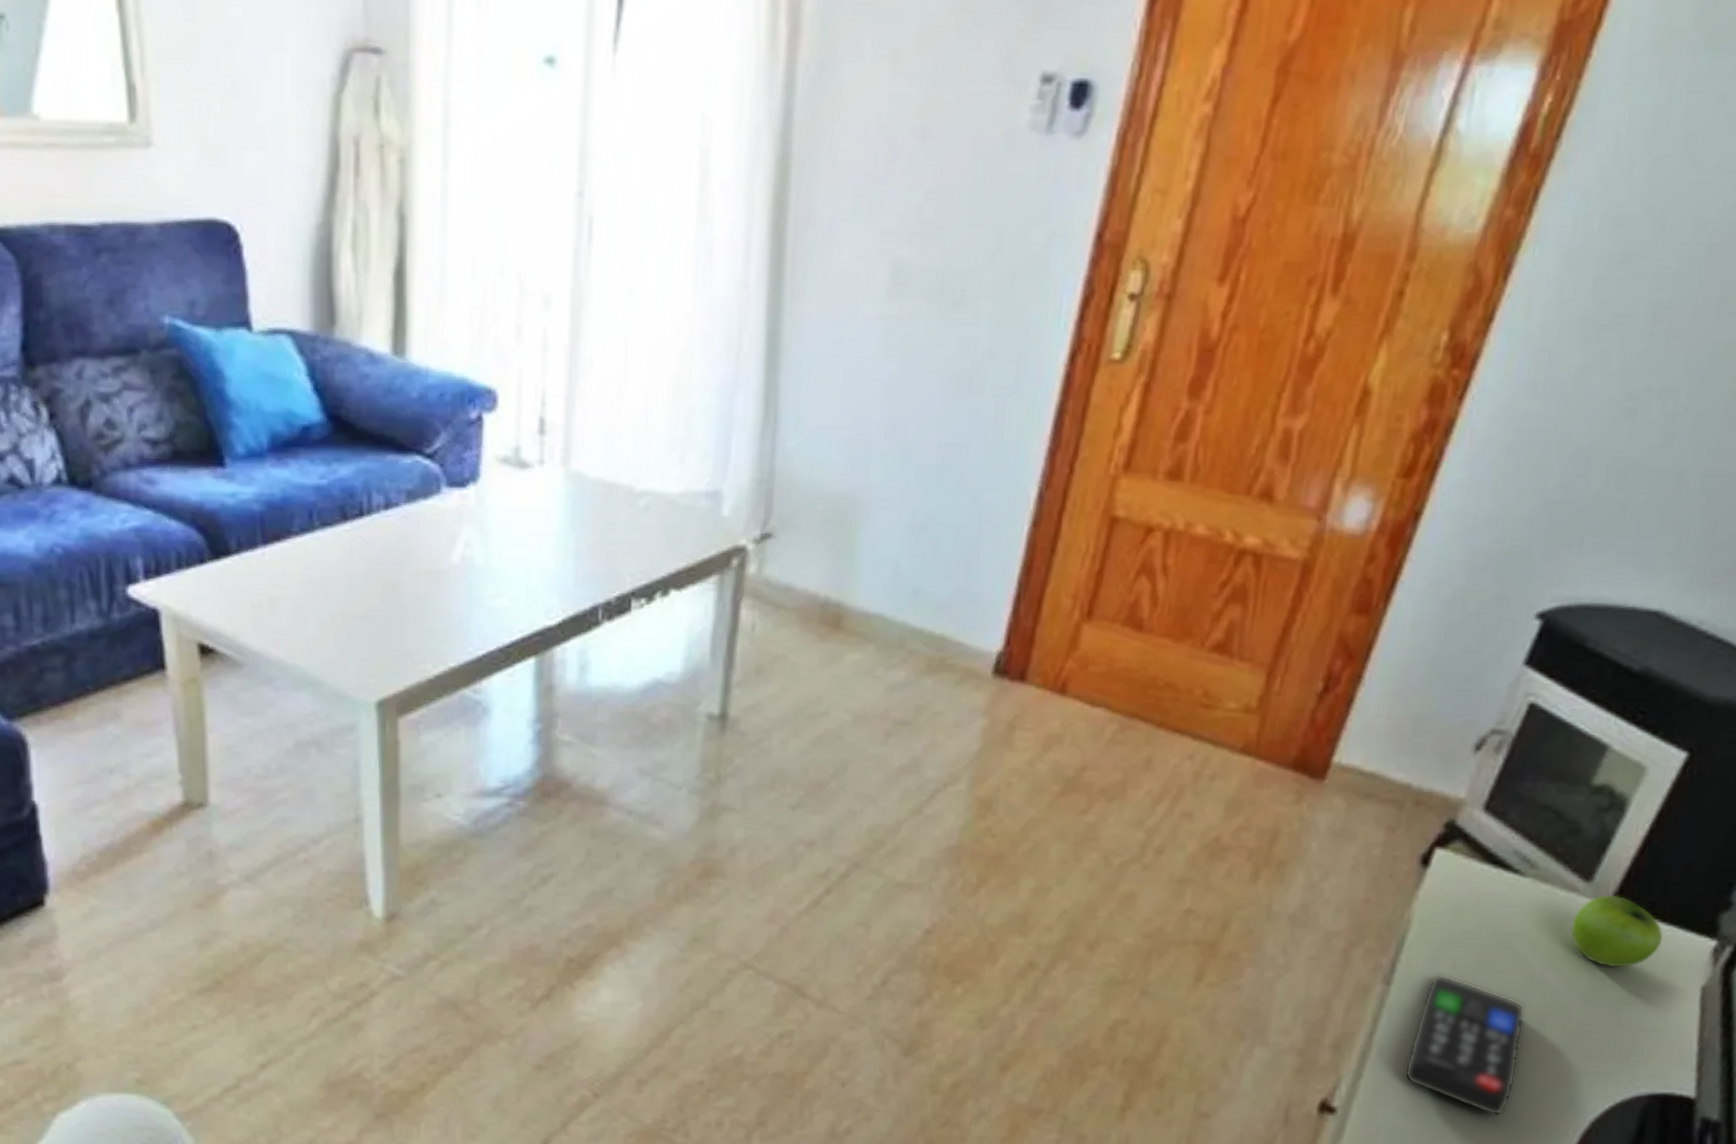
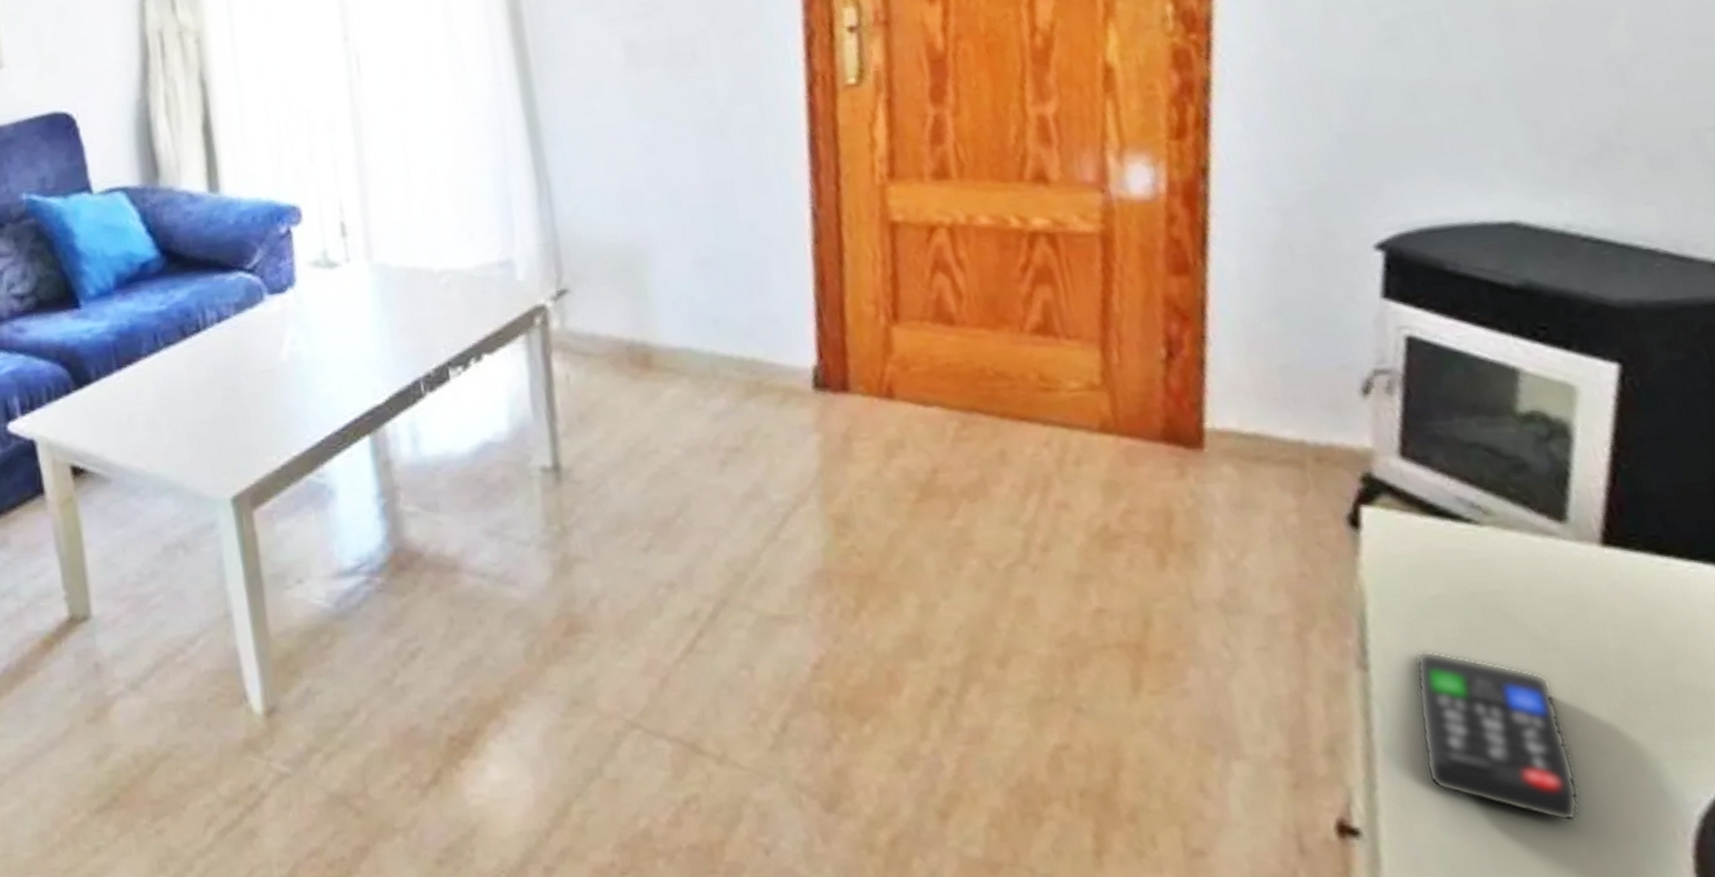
fruit: present [1570,894,1663,967] -> none [1563,533,1690,619]

